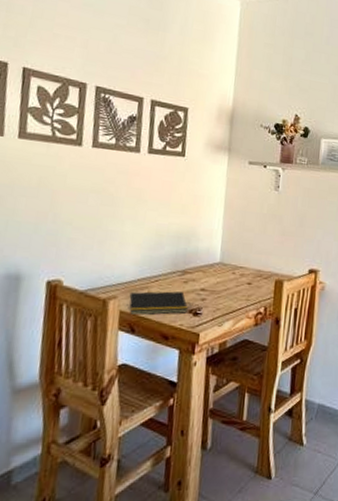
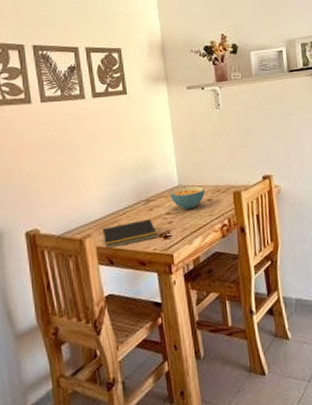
cereal bowl: none [208,265,246,290] -> present [169,186,205,210]

